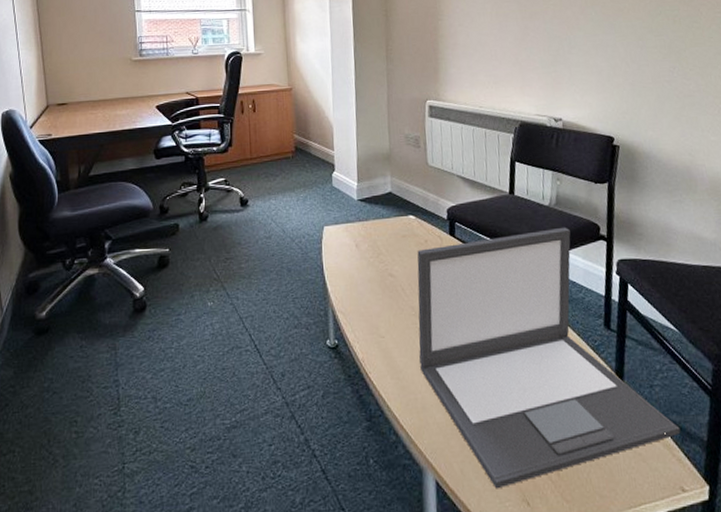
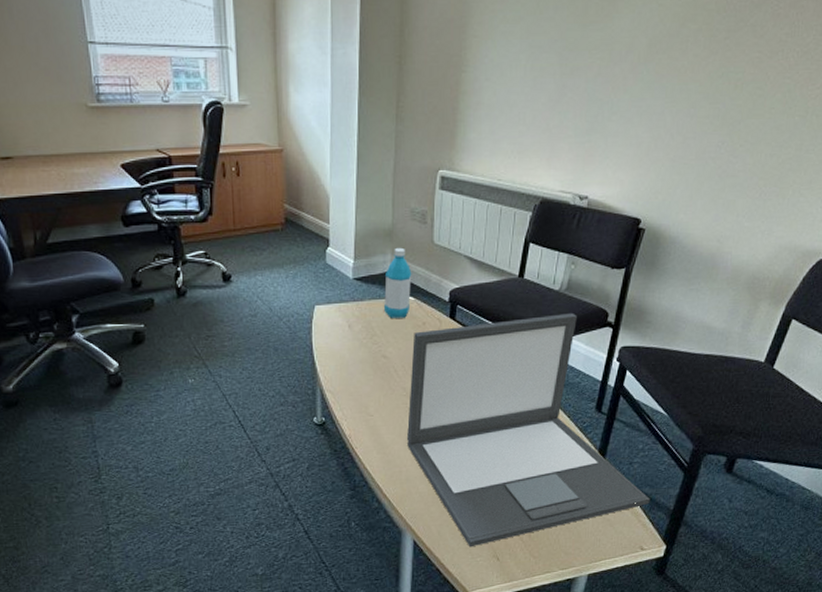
water bottle: none [387,169,411,237] -> present [383,247,412,318]

